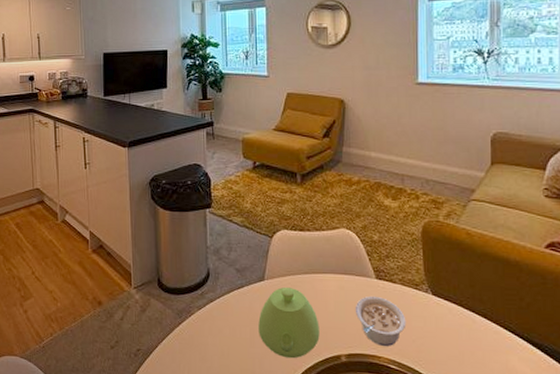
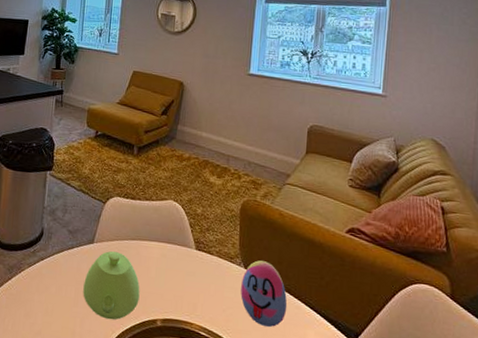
legume: present [355,296,407,346] -> none [173,265,219,314]
decorative egg: none [430,285,485,355] -> present [240,260,288,327]

